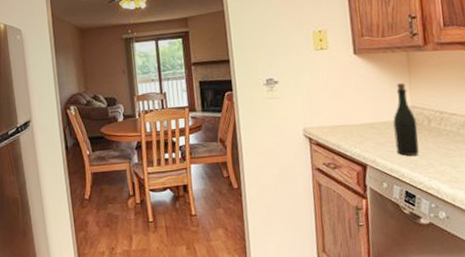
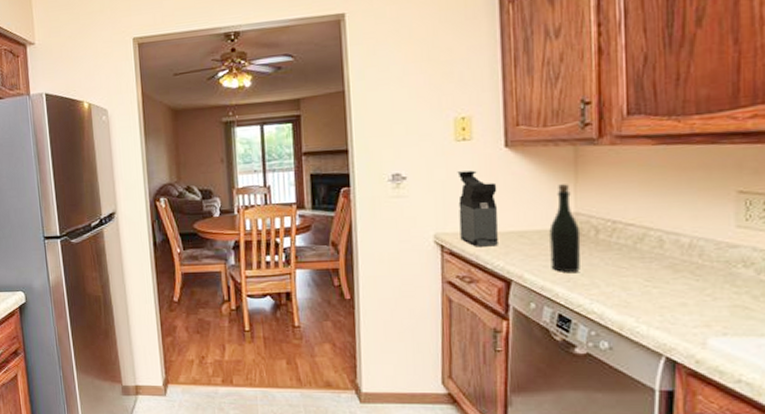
coffee maker: none [318,74,354,138] -> present [457,170,498,247]

